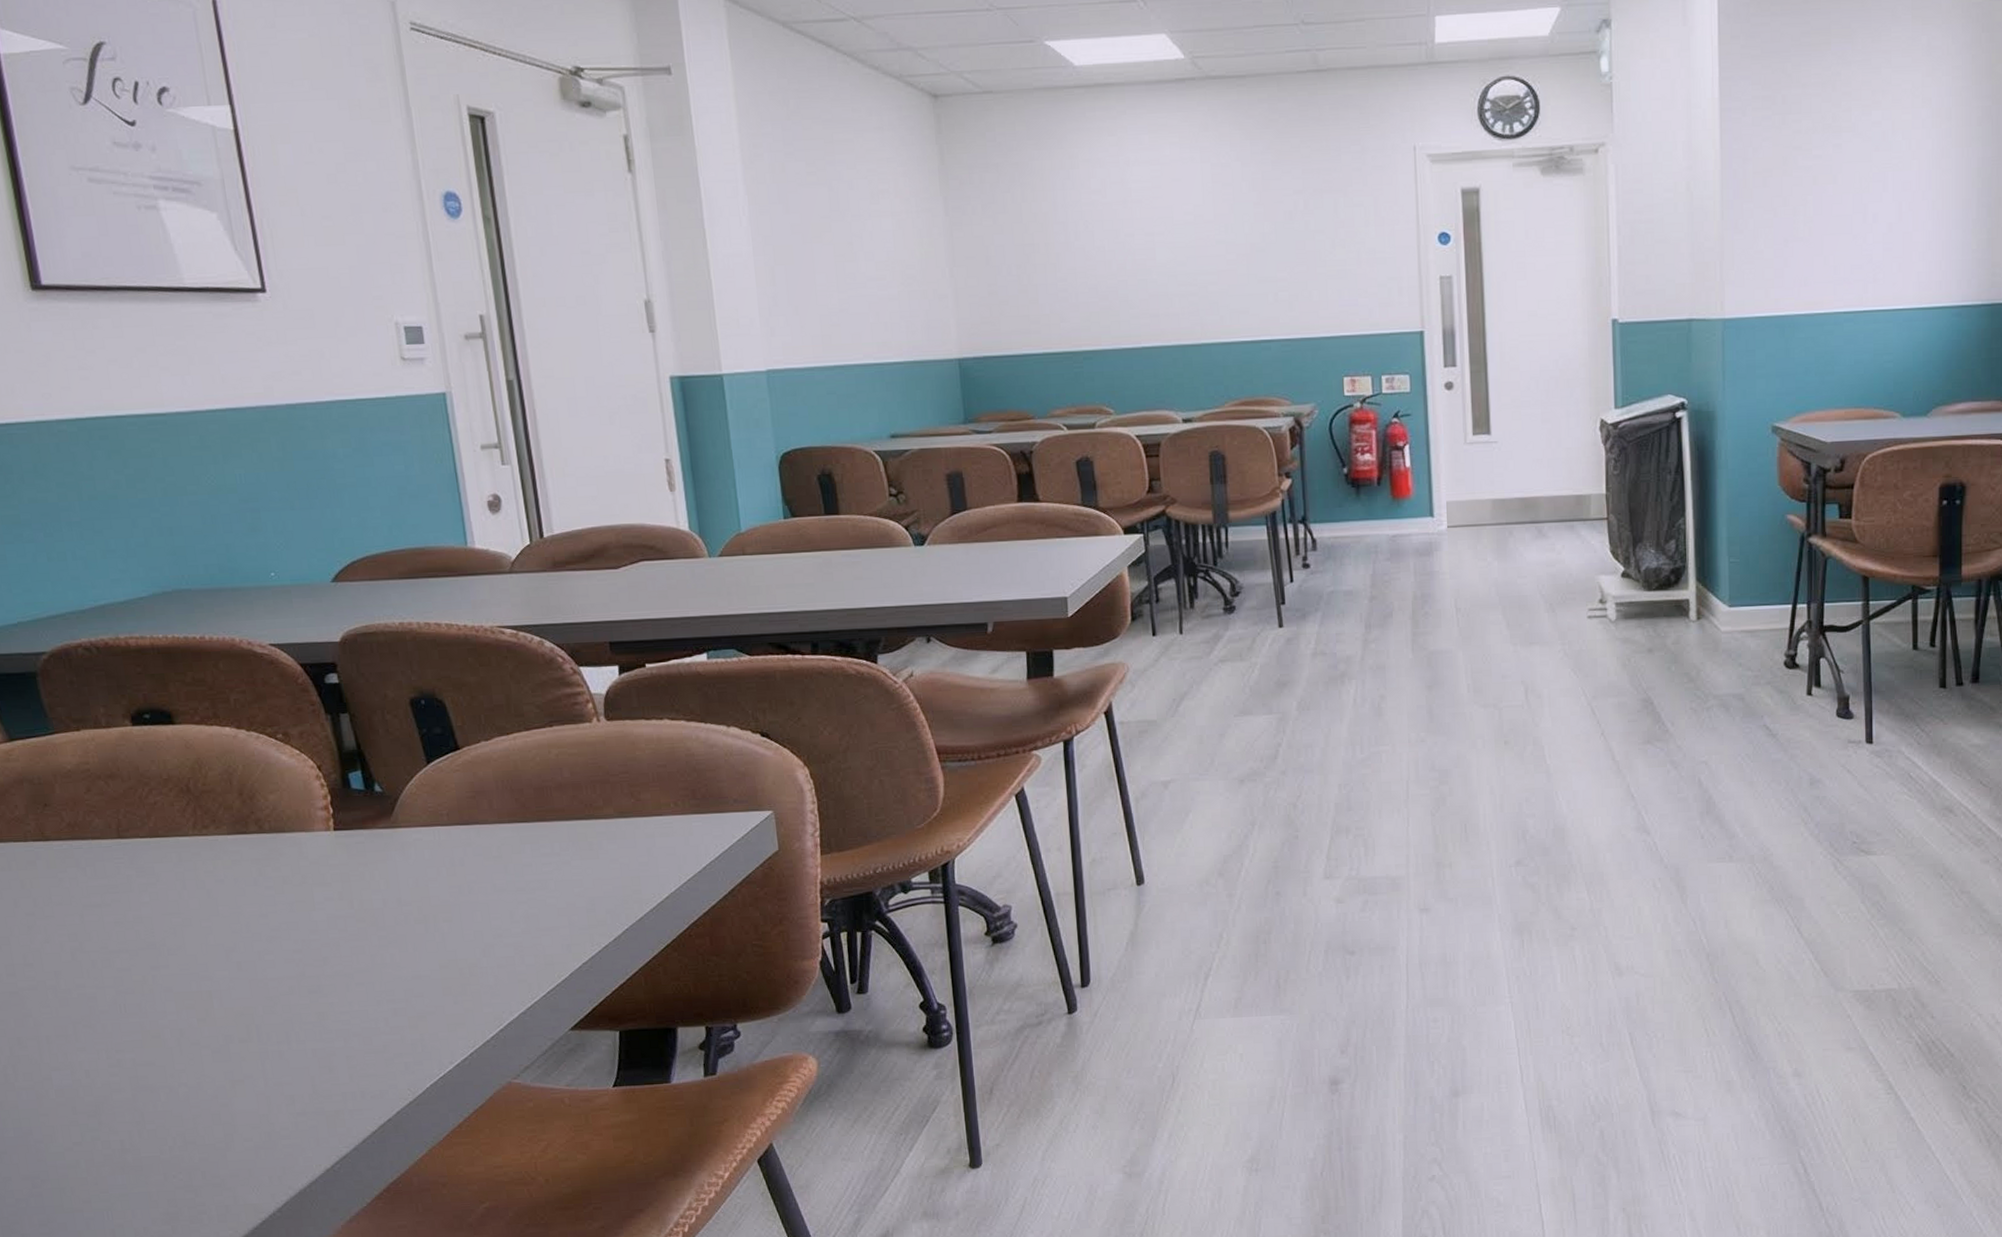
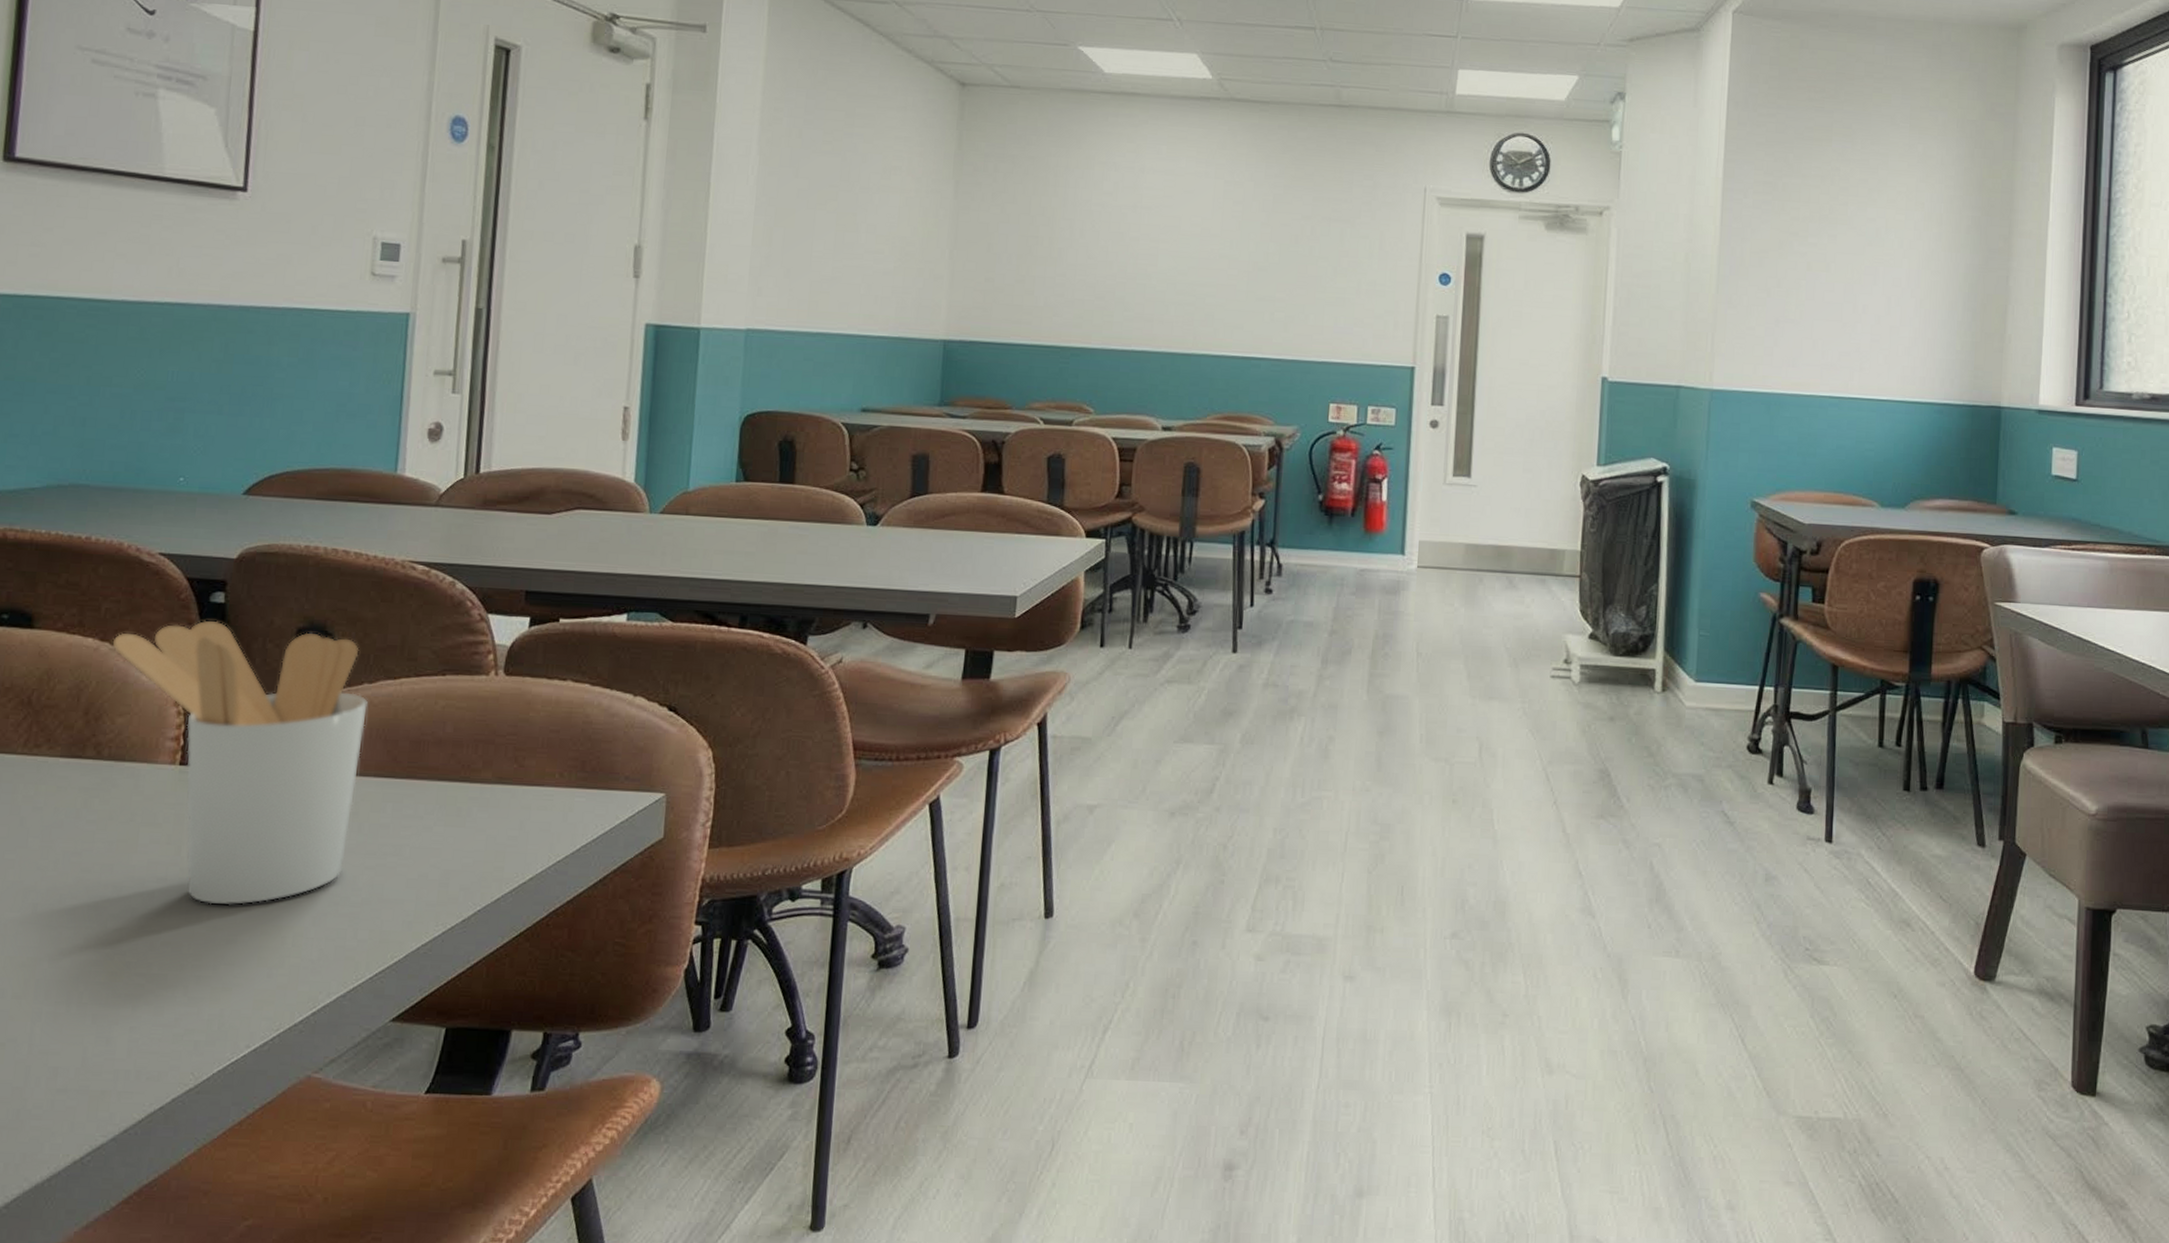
utensil holder: none [247,699,499,948] -> present [112,620,368,906]

